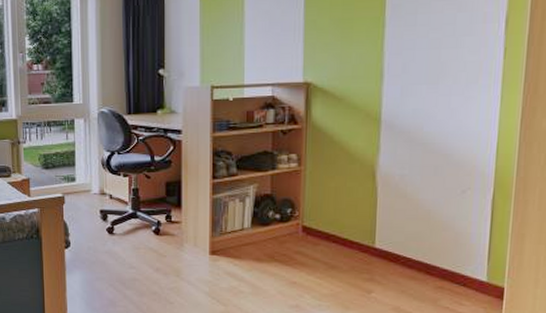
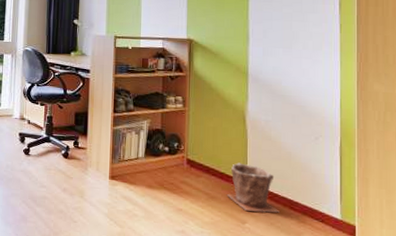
plant pot: none [349,226,413,280] -> present [226,162,279,213]

